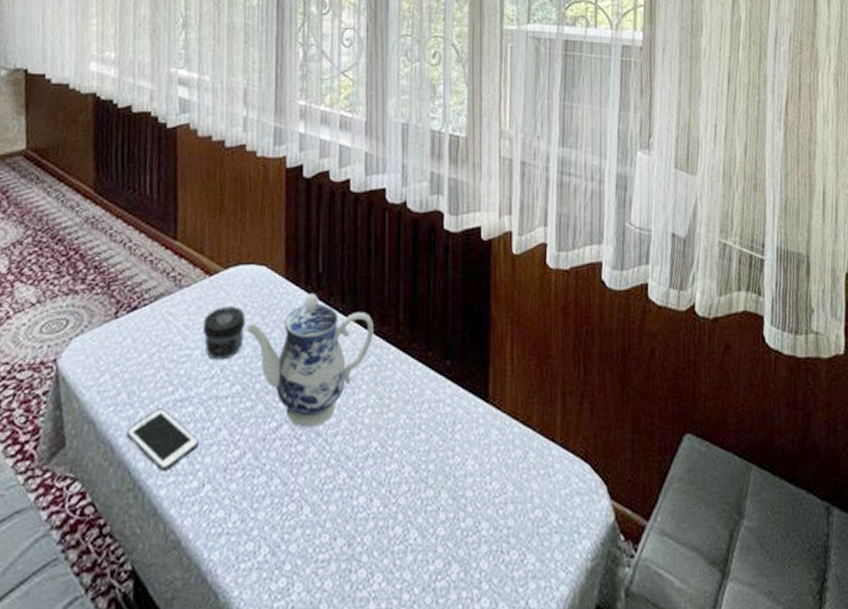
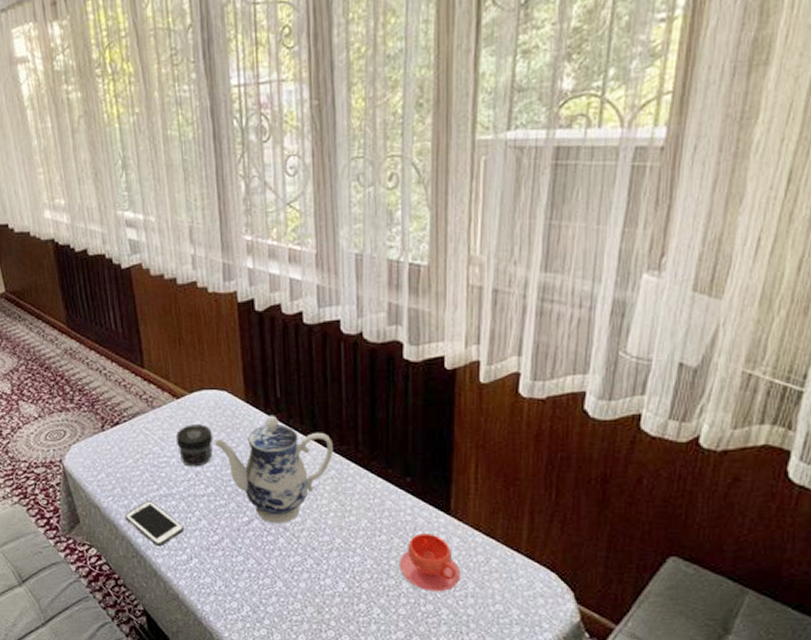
teacup: none [438,427,500,501] -> present [399,533,461,592]

